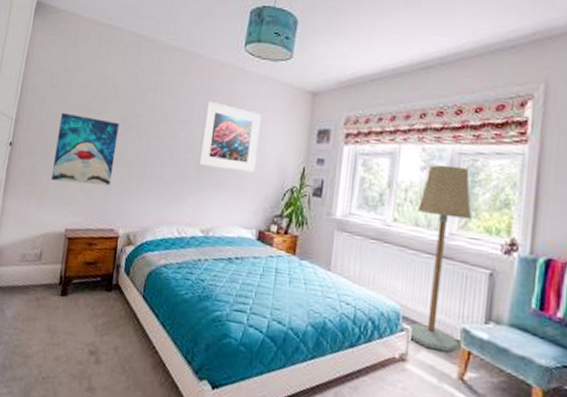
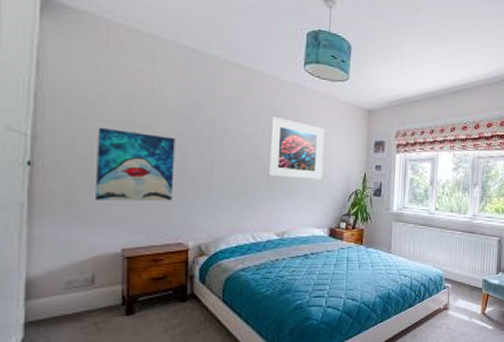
floor lamp: present [407,164,472,353] -> none [448,166,487,298]

